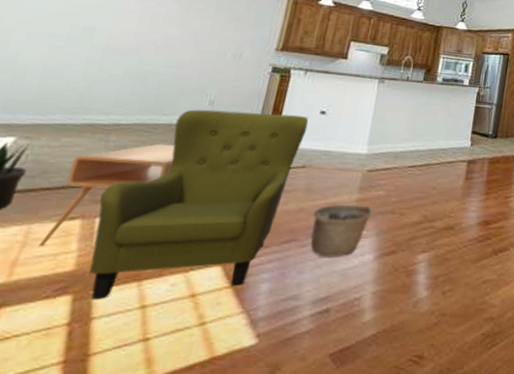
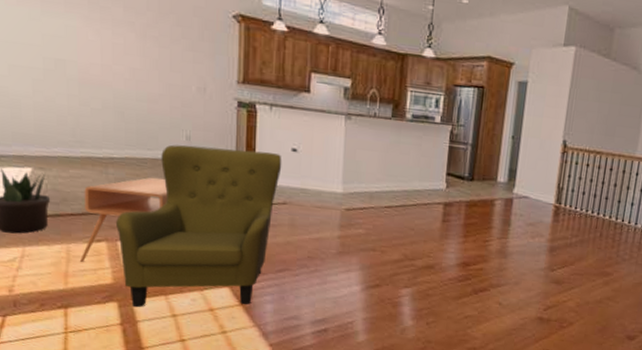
basket: present [310,204,373,257] -> none [300,240,355,287]

